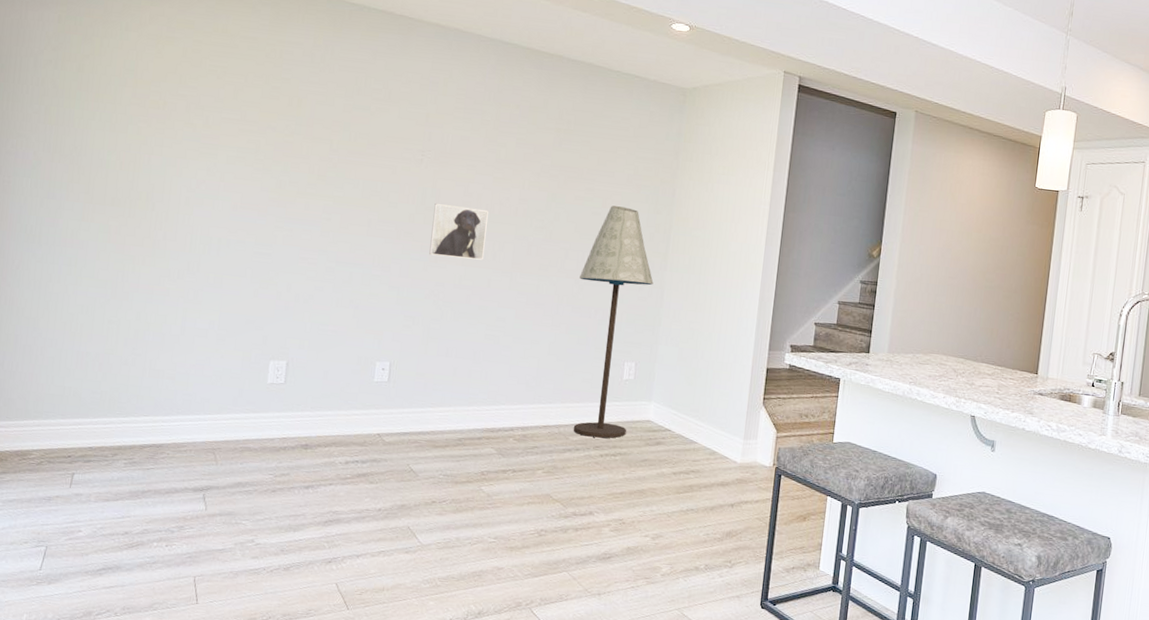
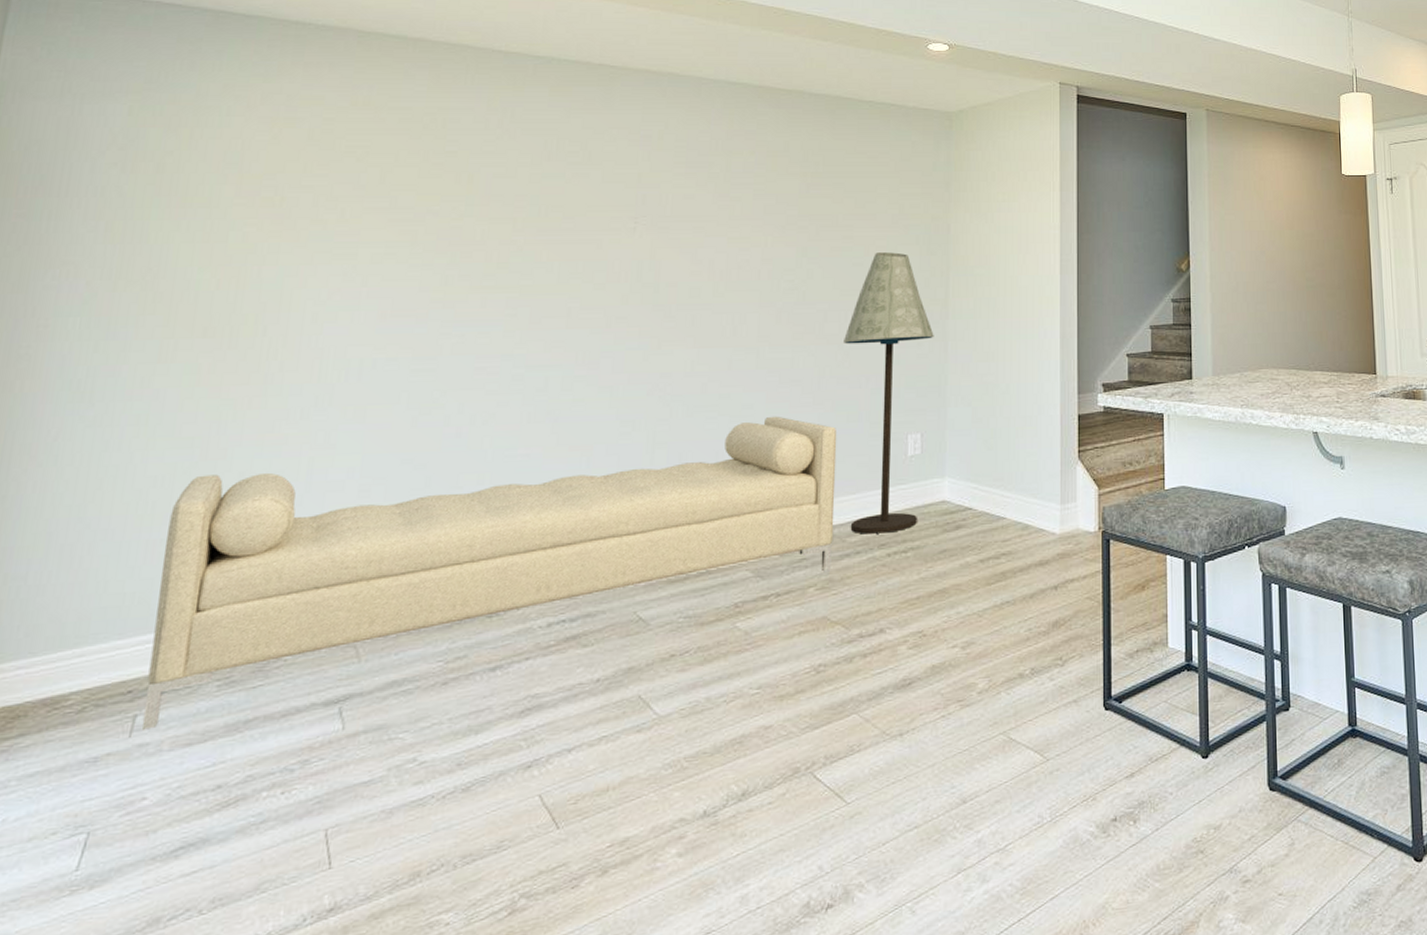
sofa: none [77,310,569,485] -> present [141,416,837,730]
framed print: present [429,204,488,260] -> none [650,277,724,341]

